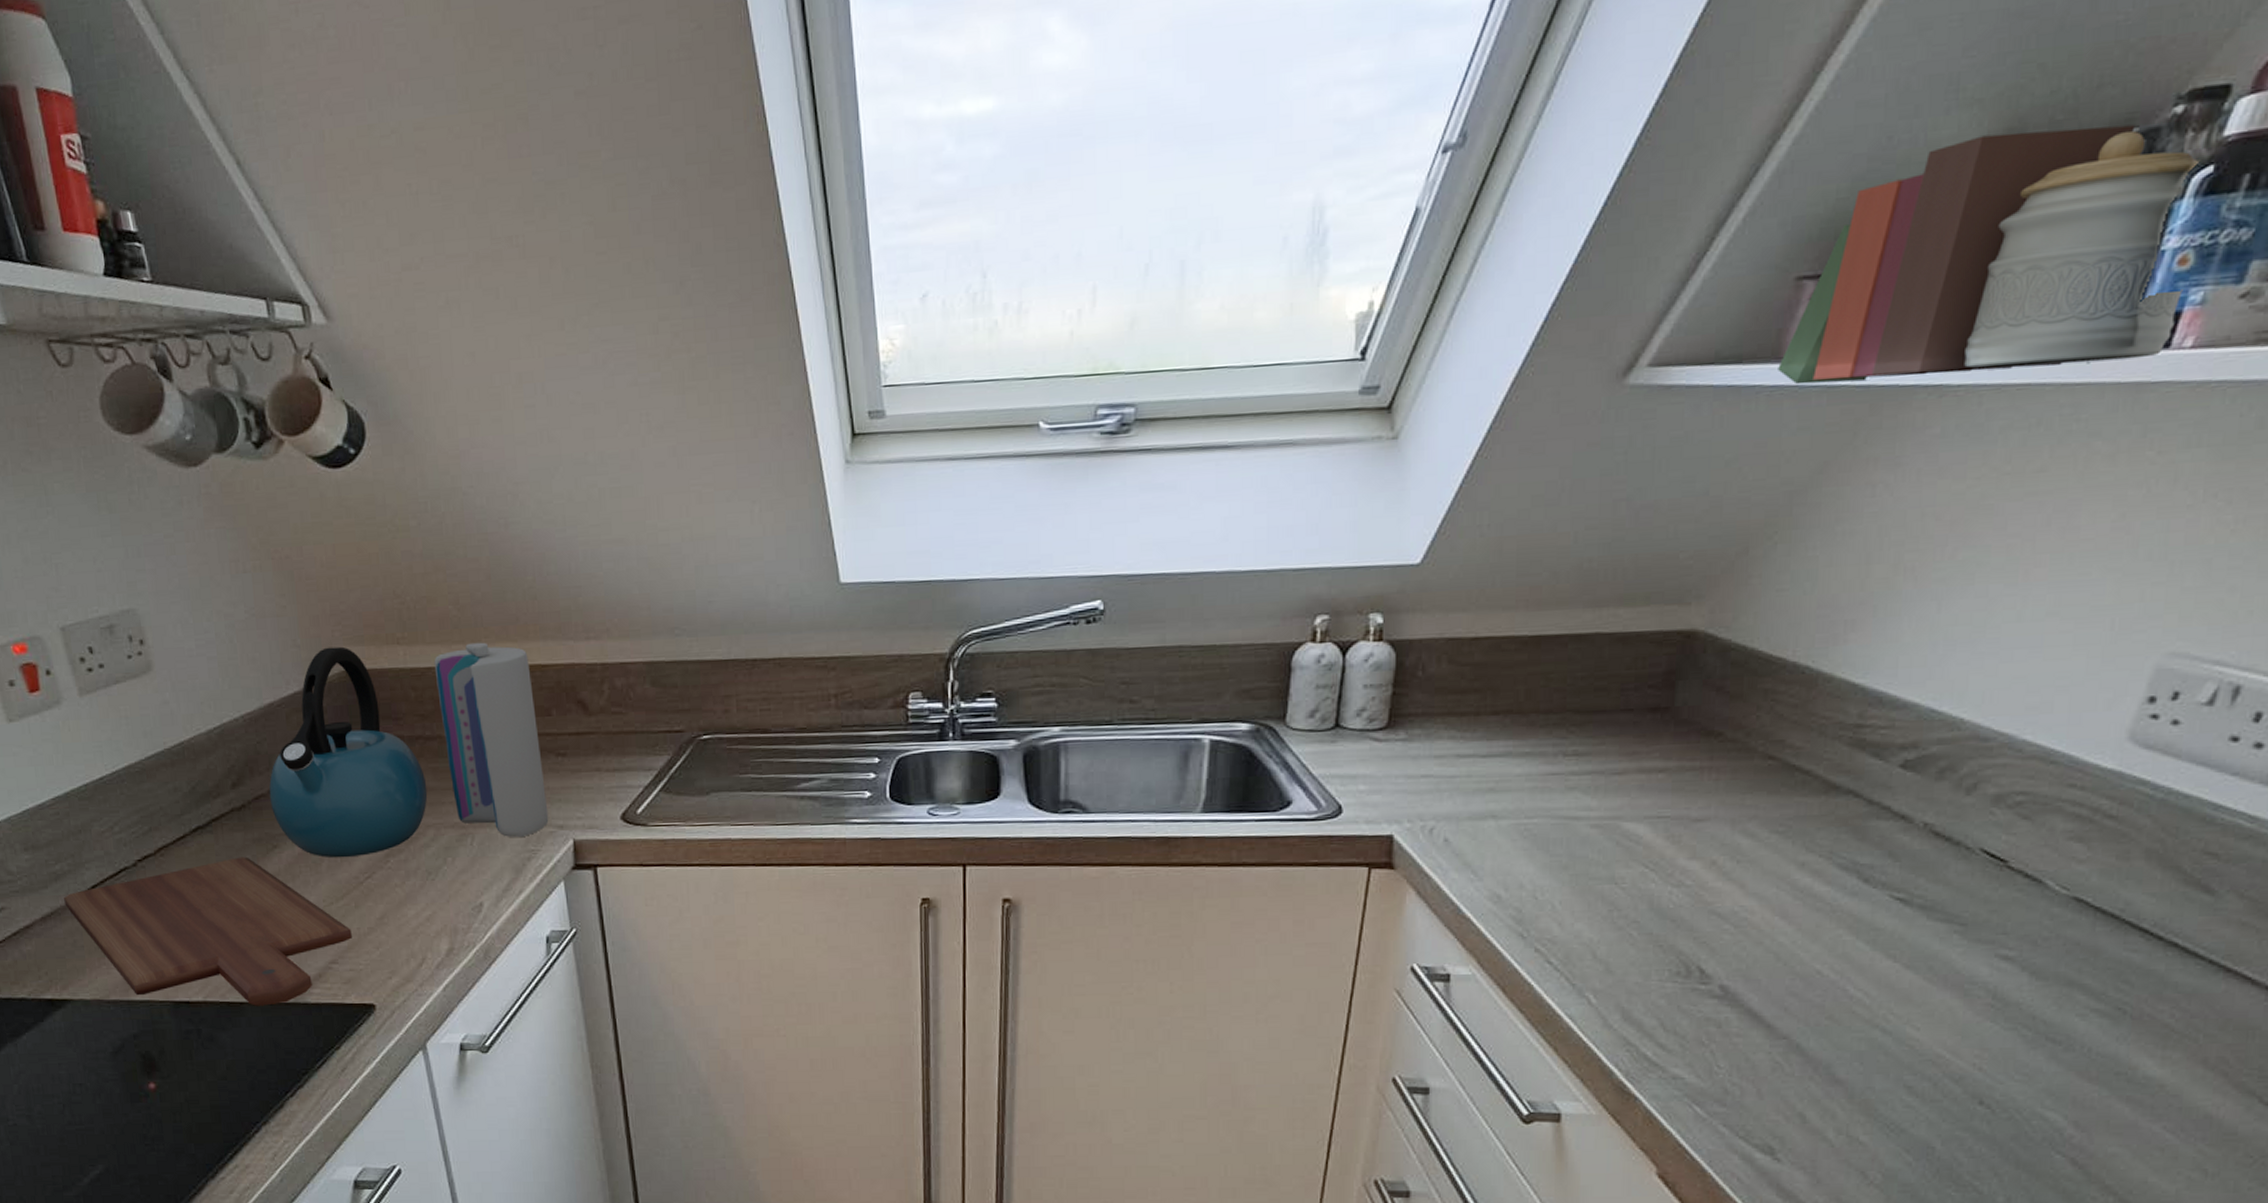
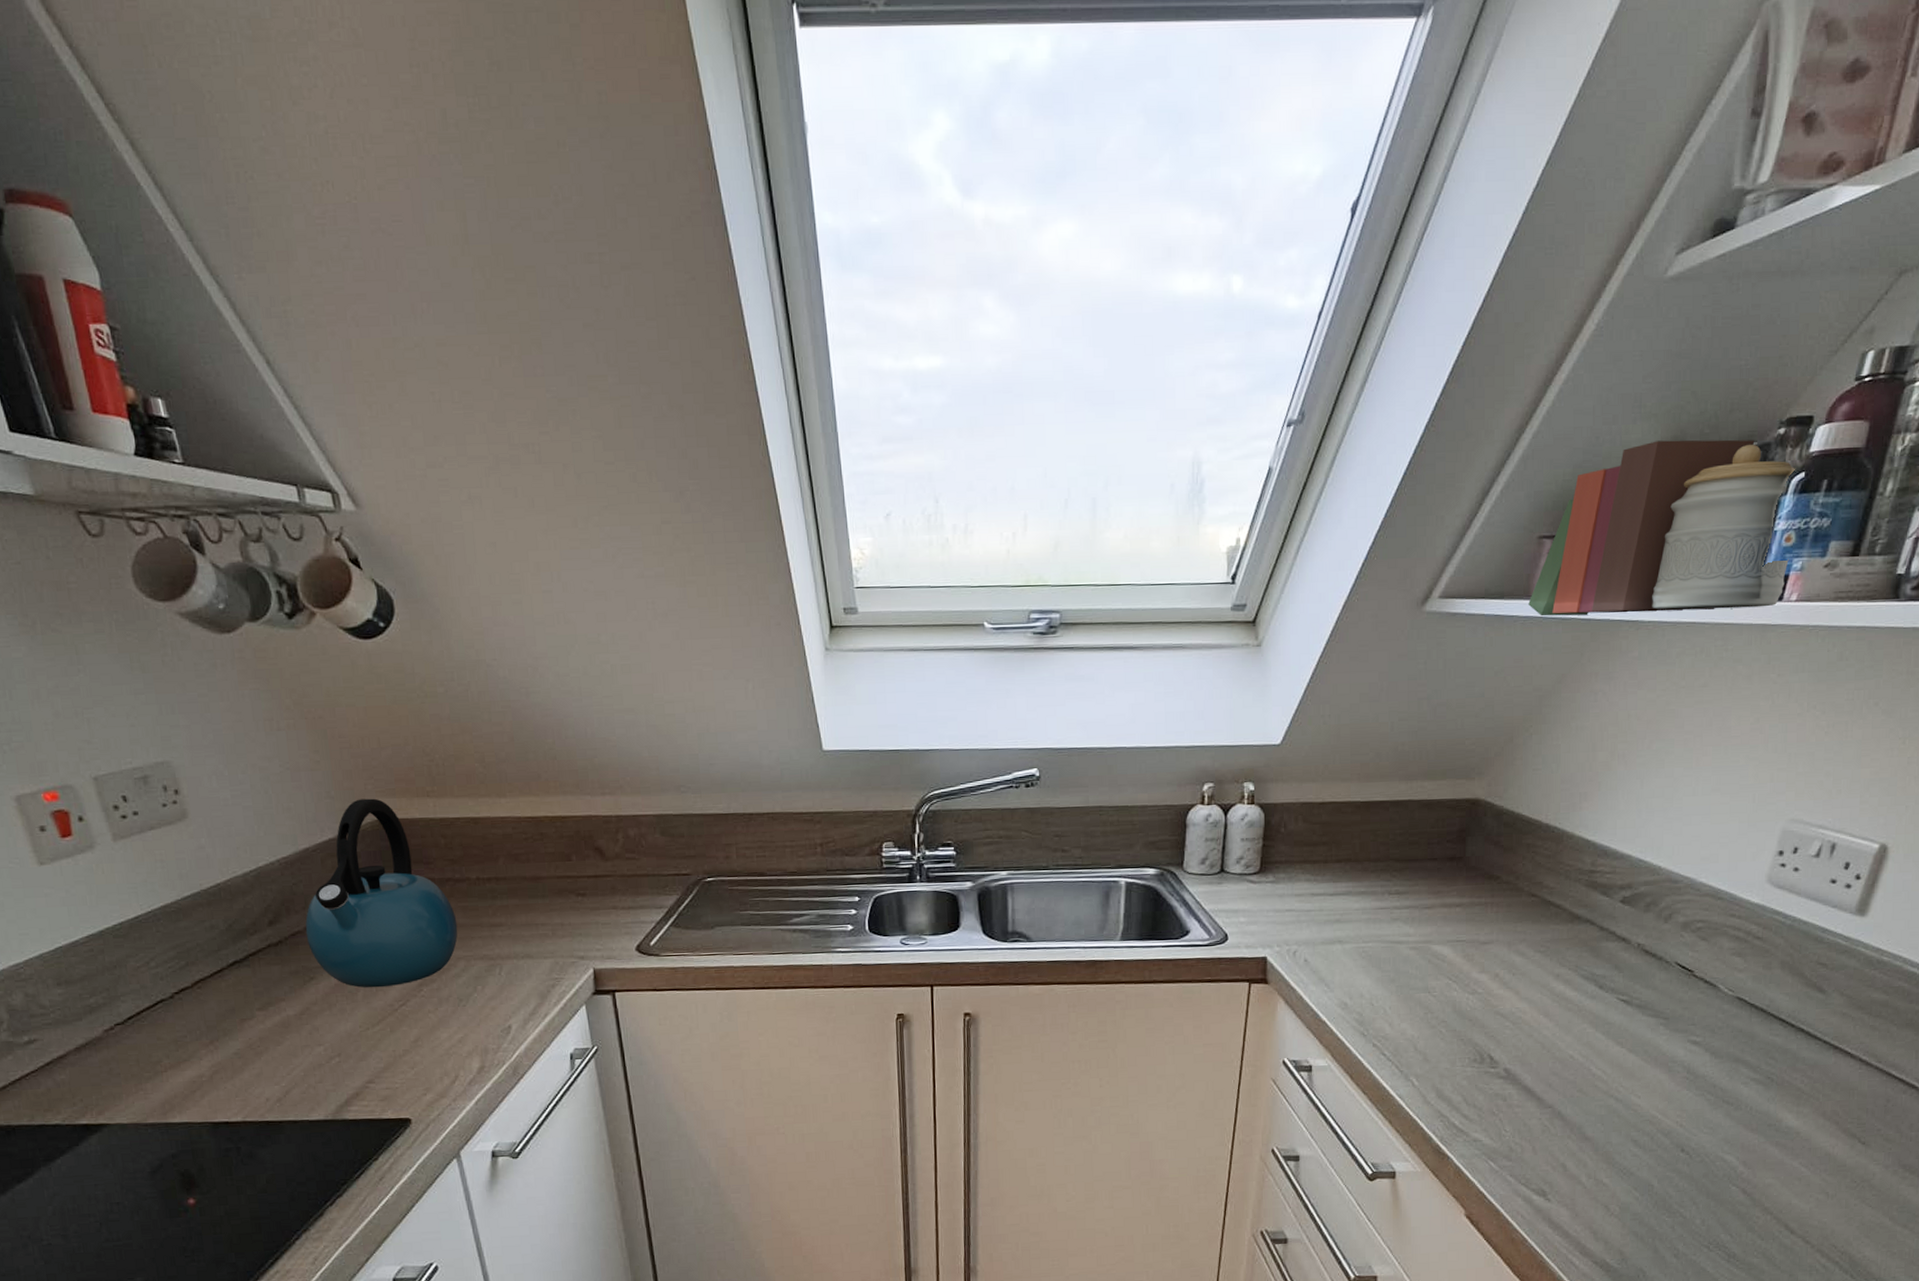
cutting board: present [64,856,352,1006] -> none [99,988,388,1124]
paper towel holder: present [434,642,549,837] -> none [462,796,571,967]

